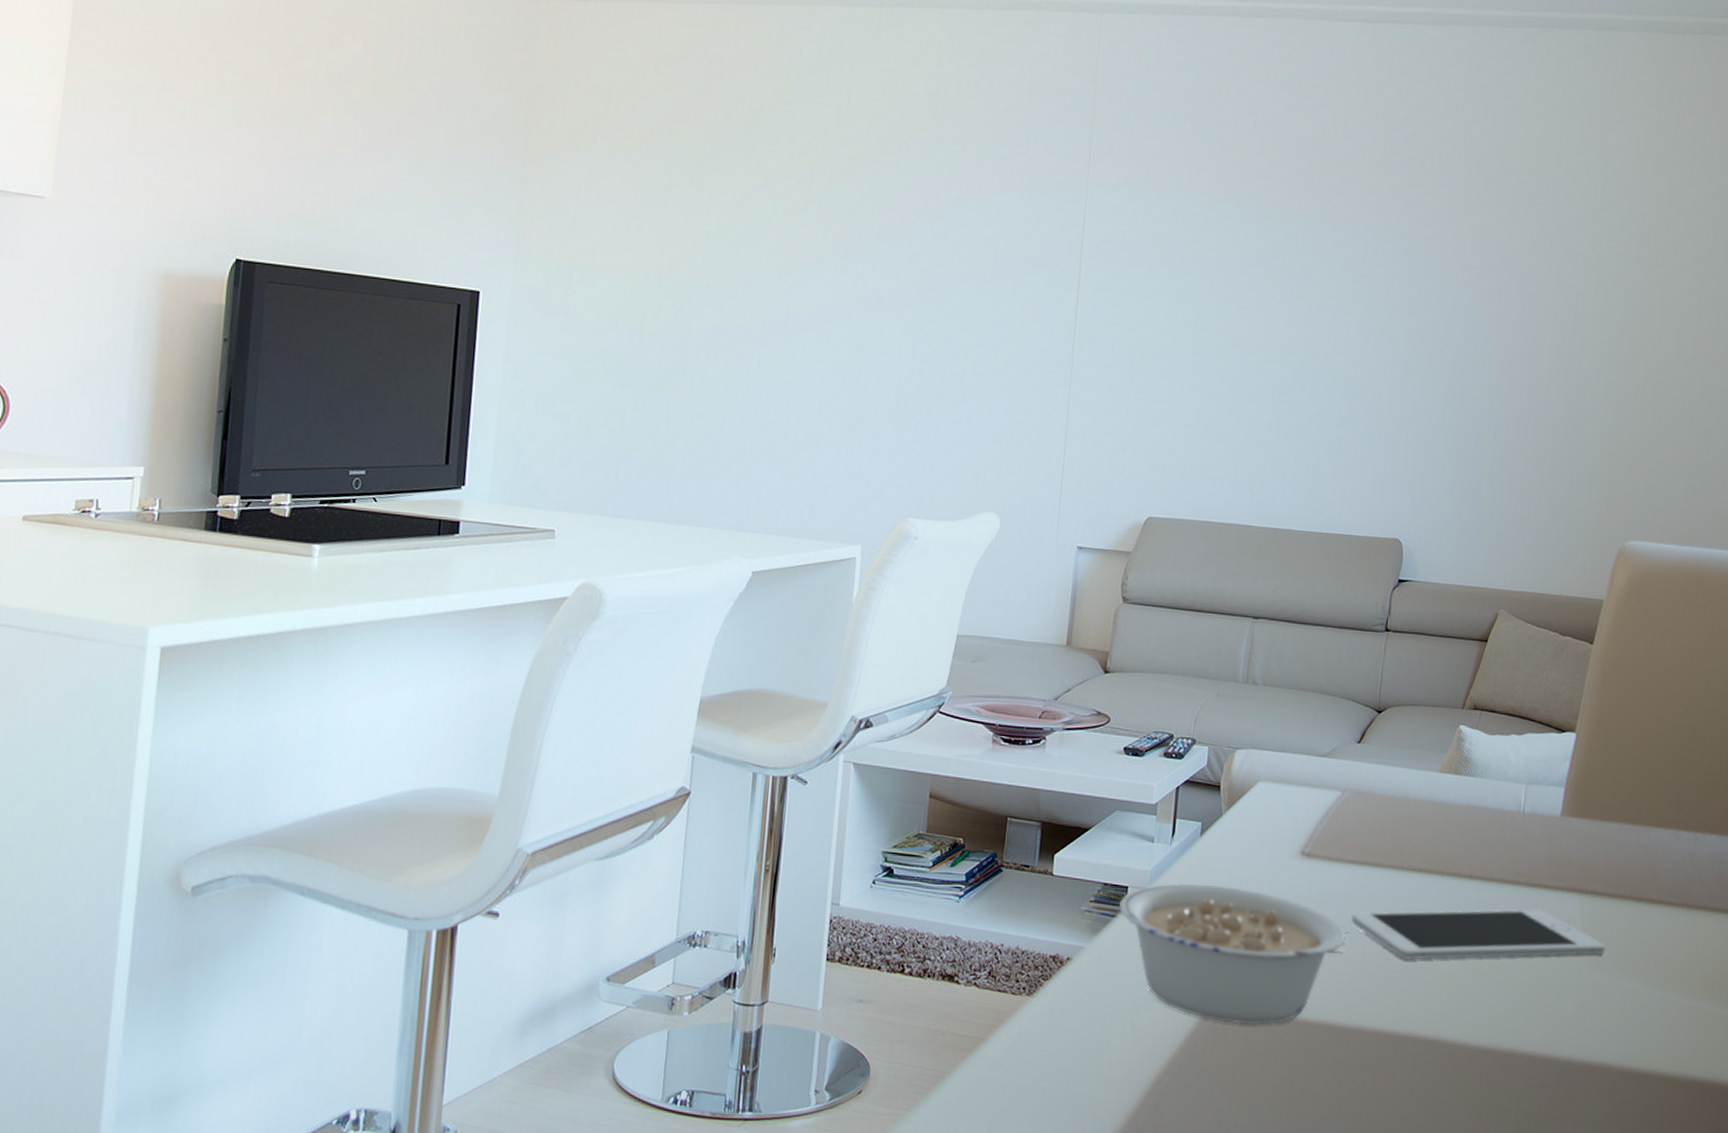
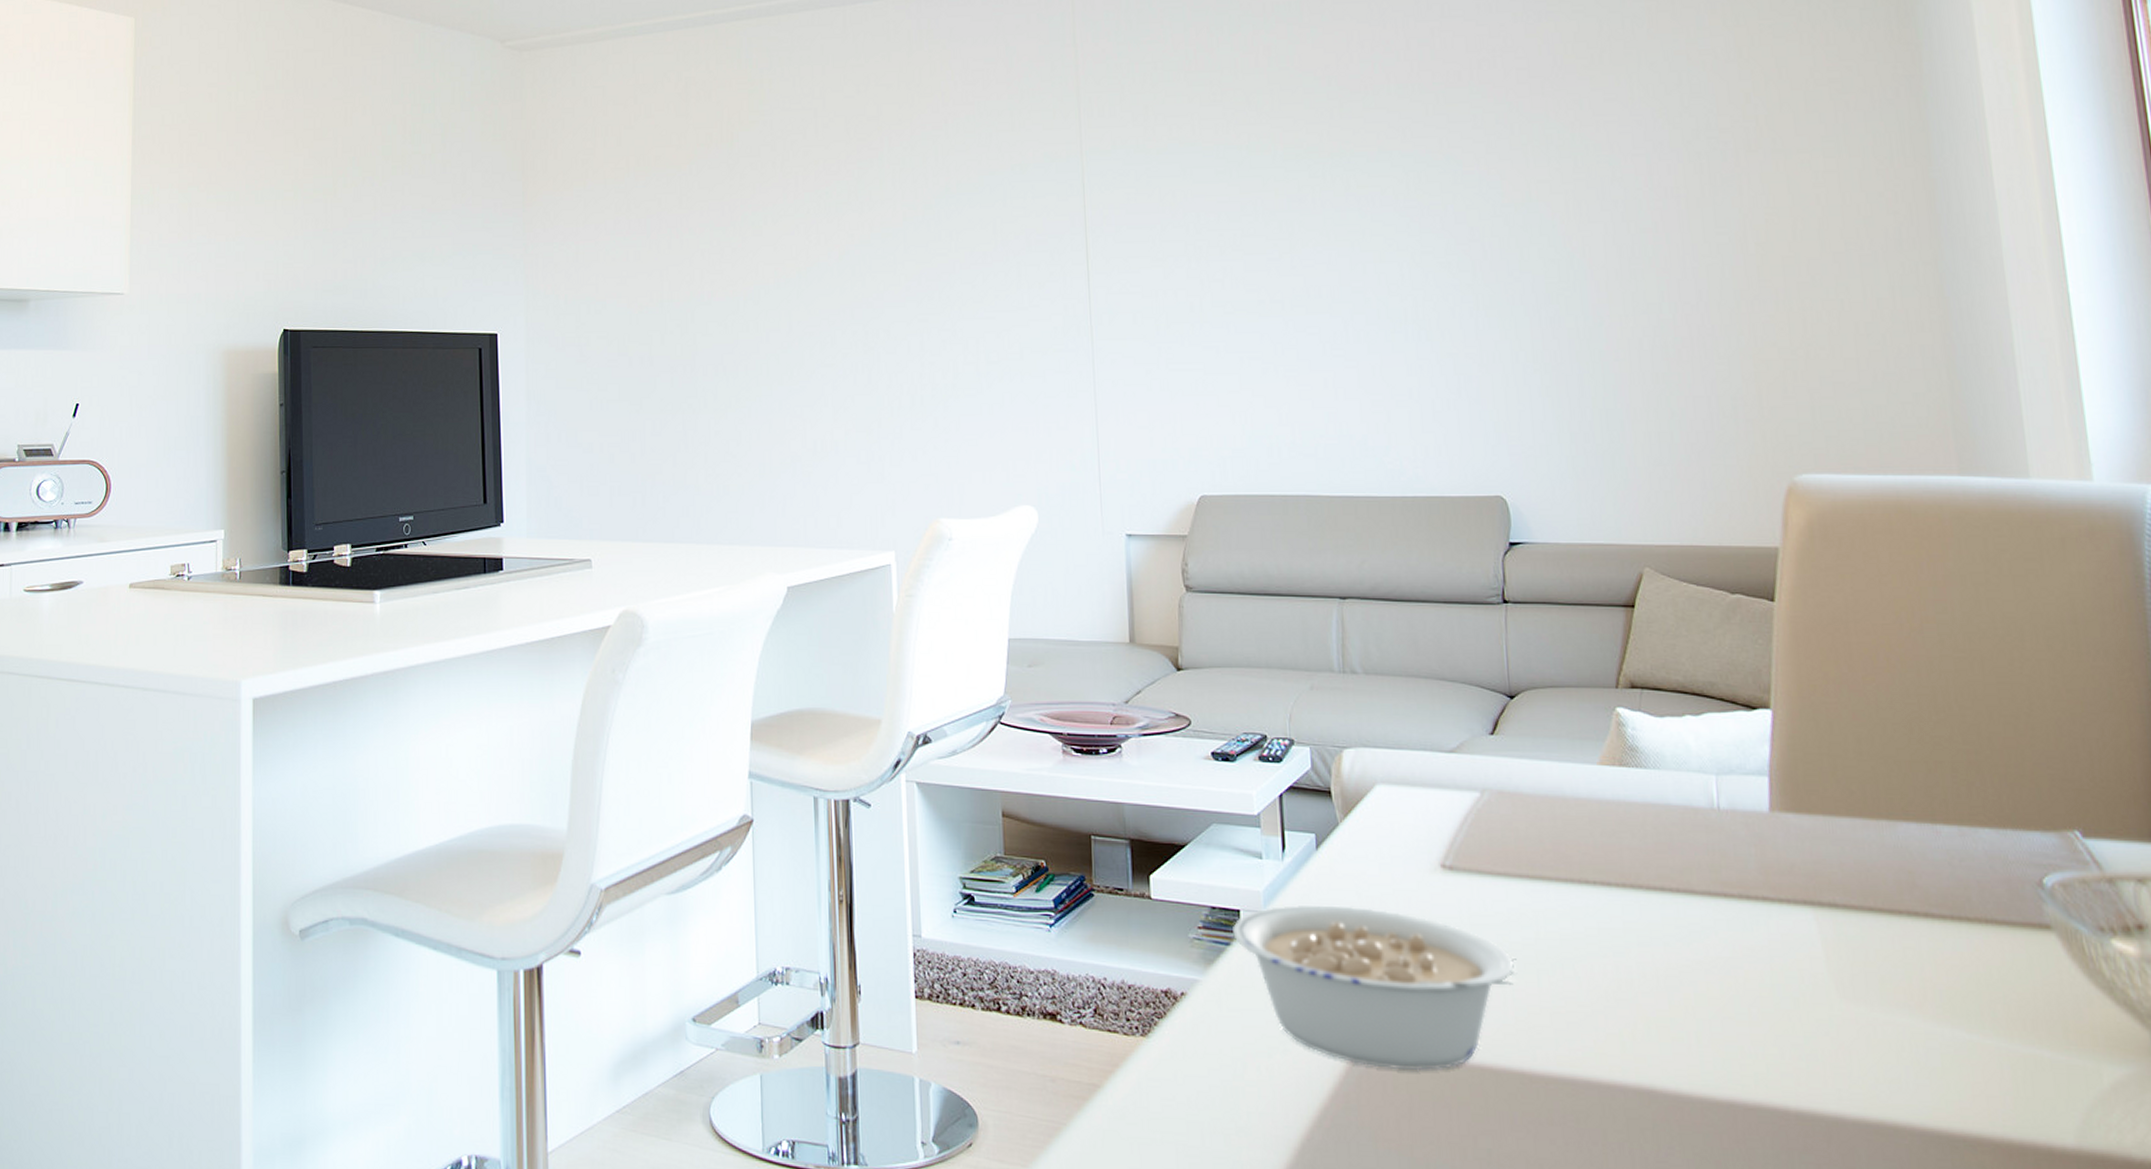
cell phone: present [1351,909,1605,961] -> none [1516,927,1862,993]

